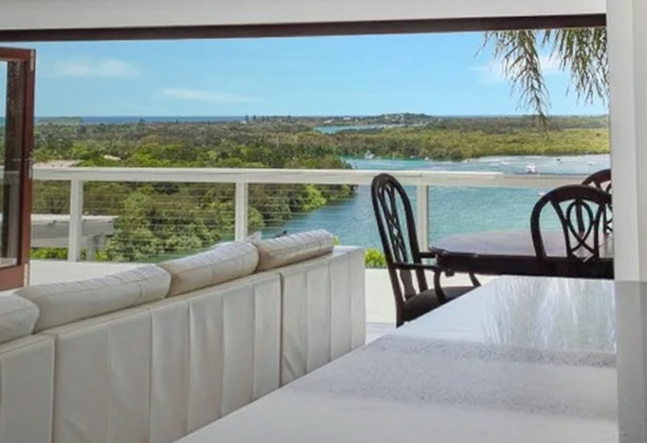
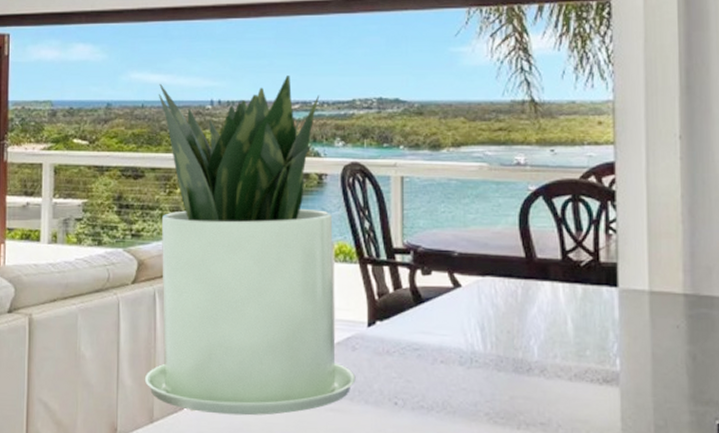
planter: none [177,92,385,422] -> present [144,76,356,416]

